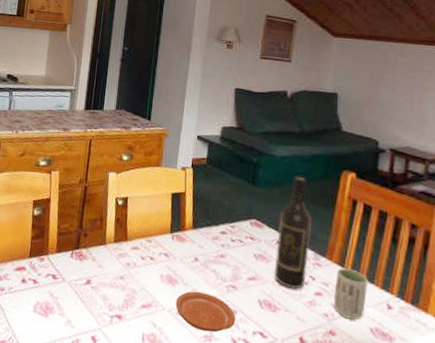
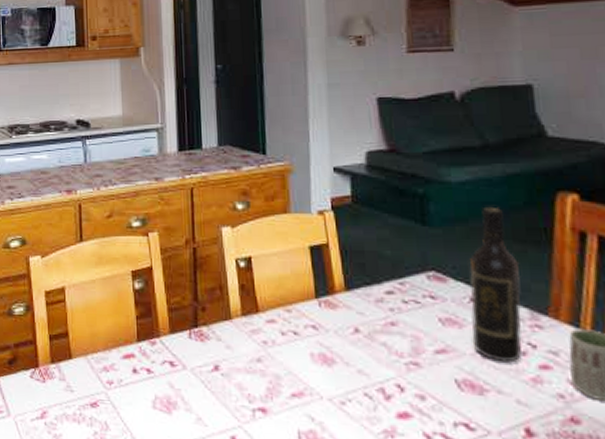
plate: present [175,291,236,333] -> none [336,372,426,426]

